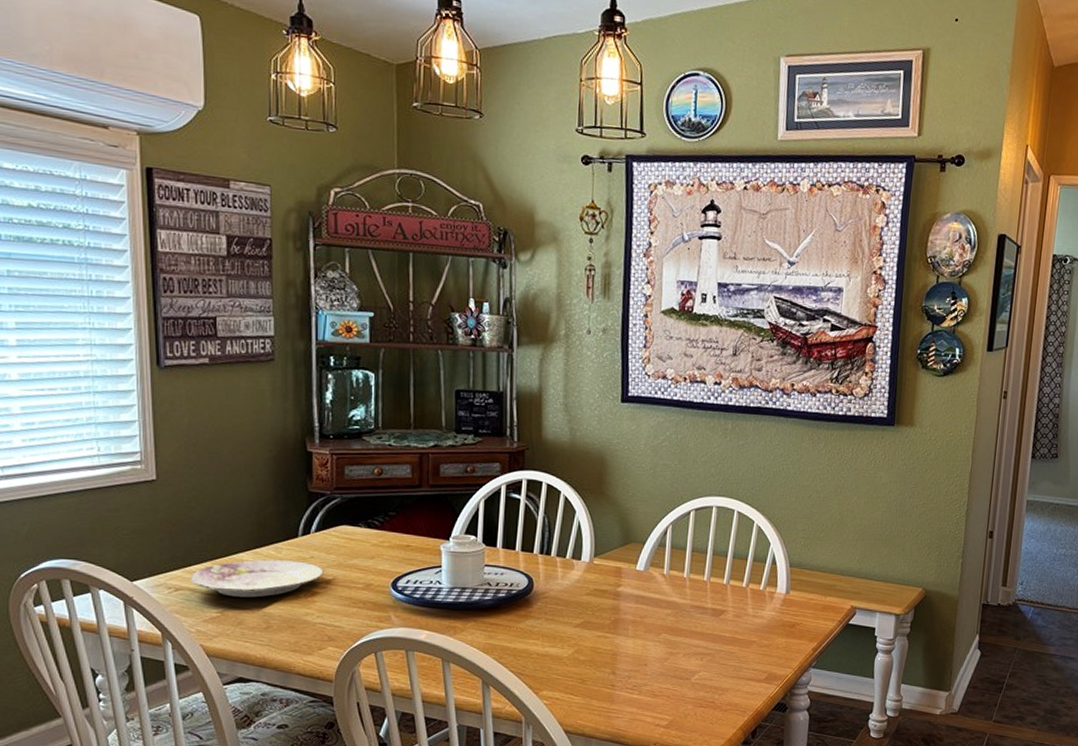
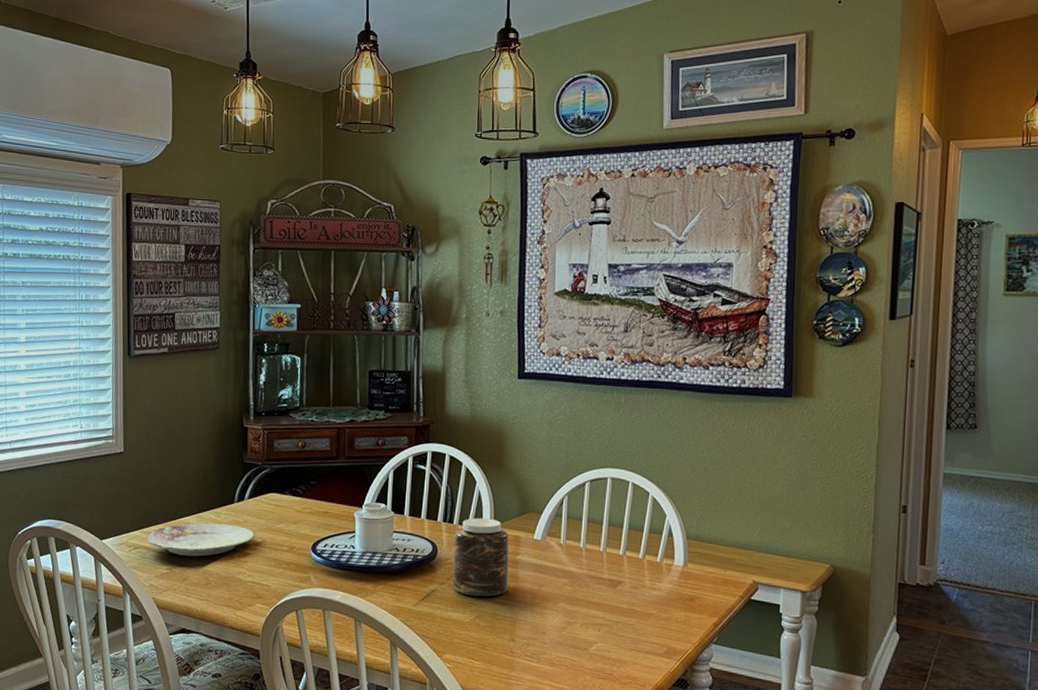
jar: none [550,549,611,631] -> present [453,517,509,597]

